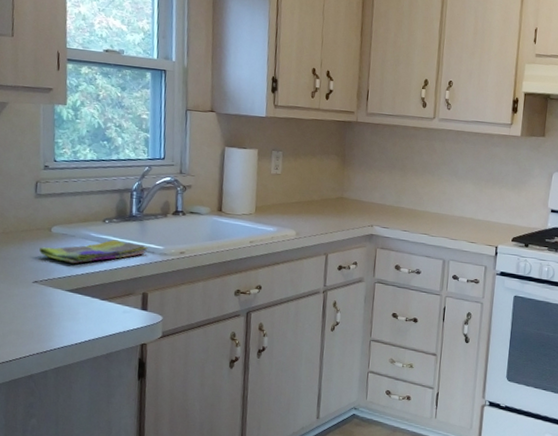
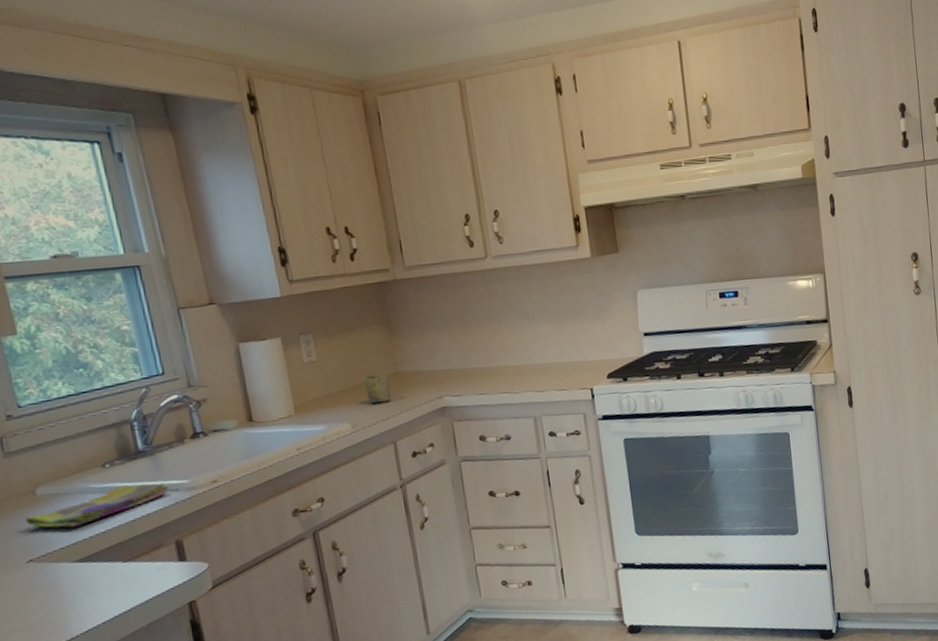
cup: none [313,195,334,220] -> present [363,374,391,404]

